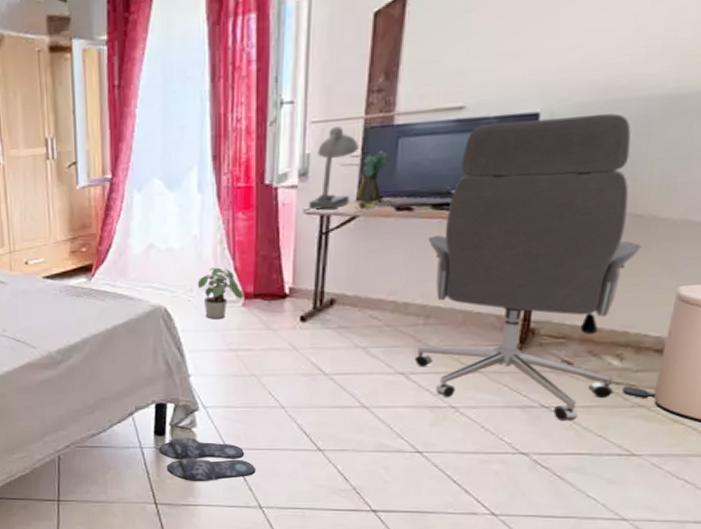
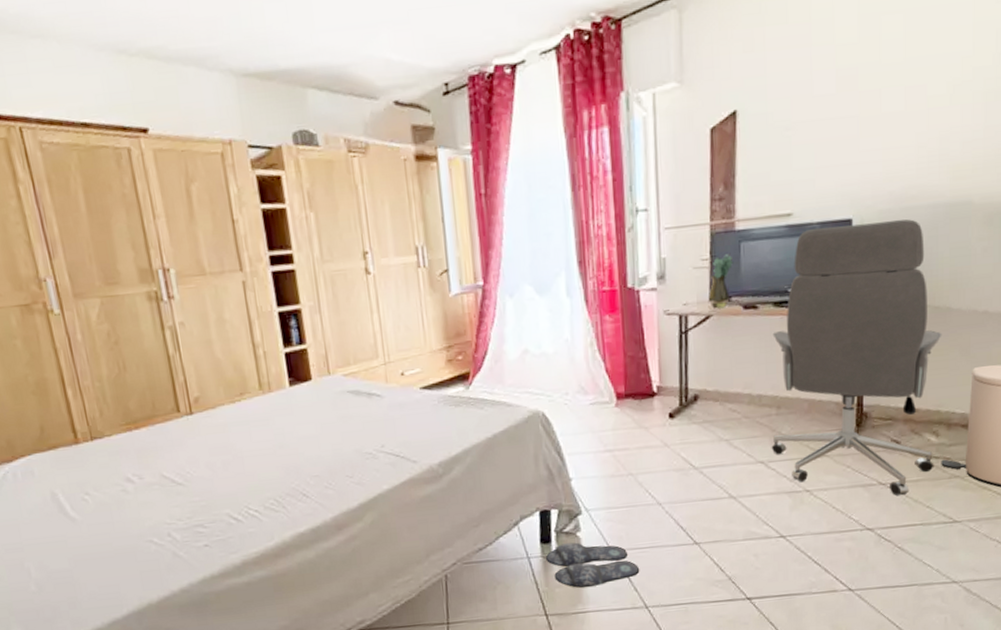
potted plant: present [197,267,243,319] -> none [572,369,616,422]
desk lamp: present [308,126,360,210] -> none [668,232,708,311]

